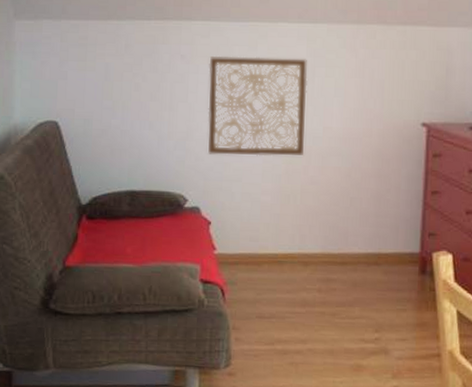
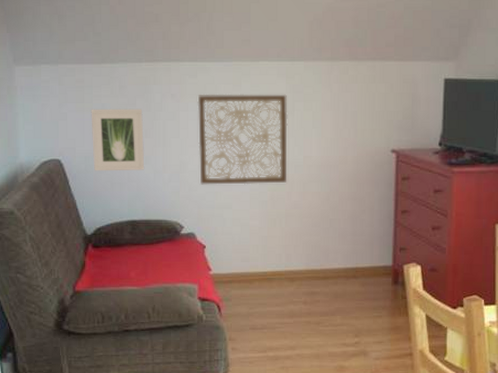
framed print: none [93,68,149,136] -> present [91,108,145,171]

